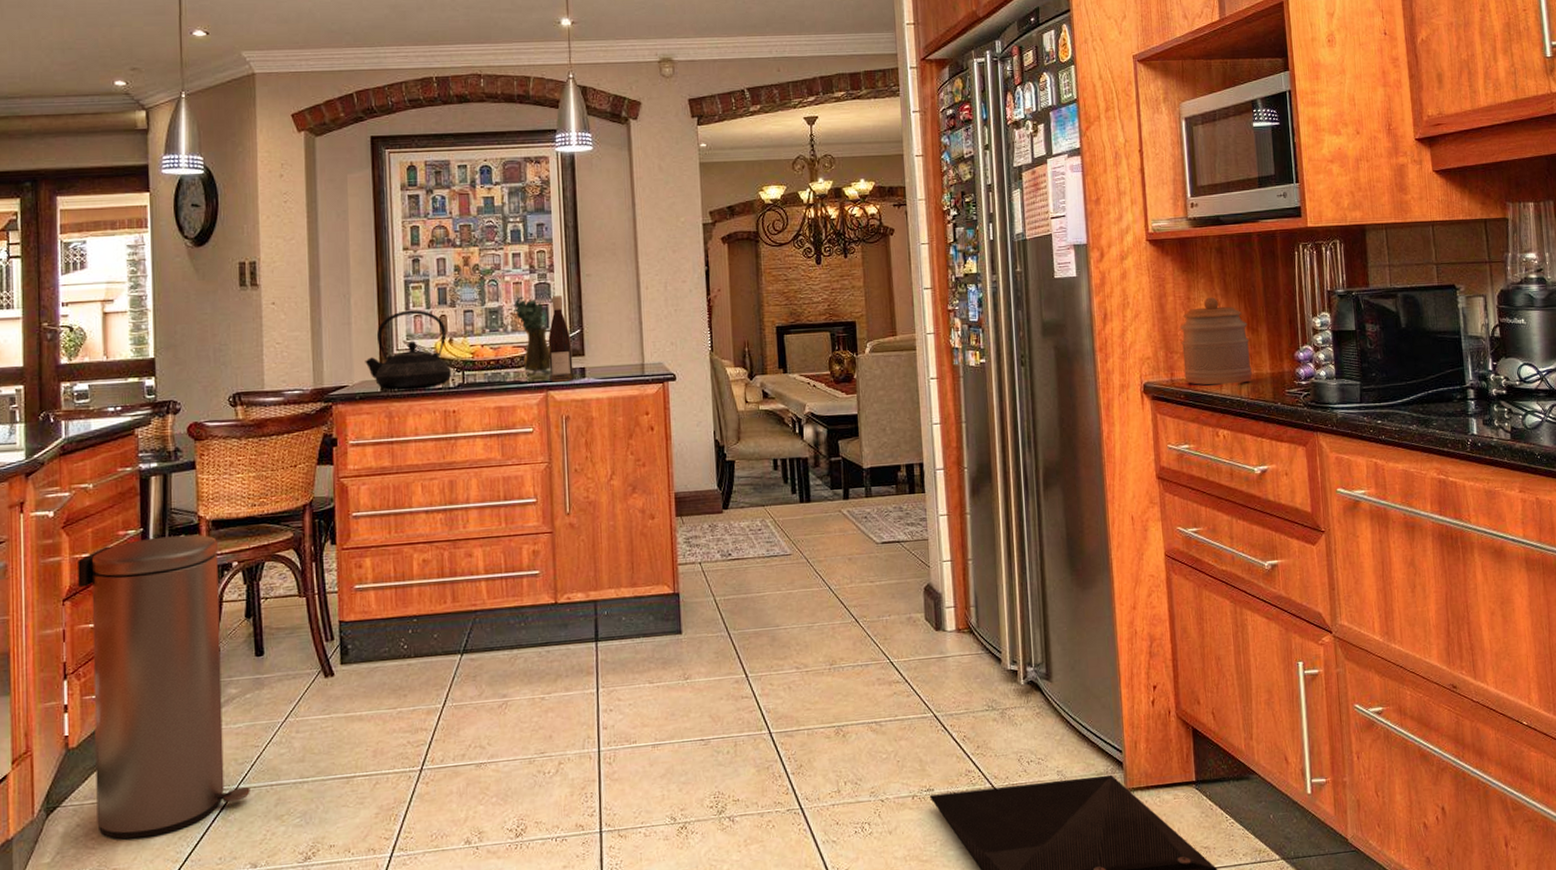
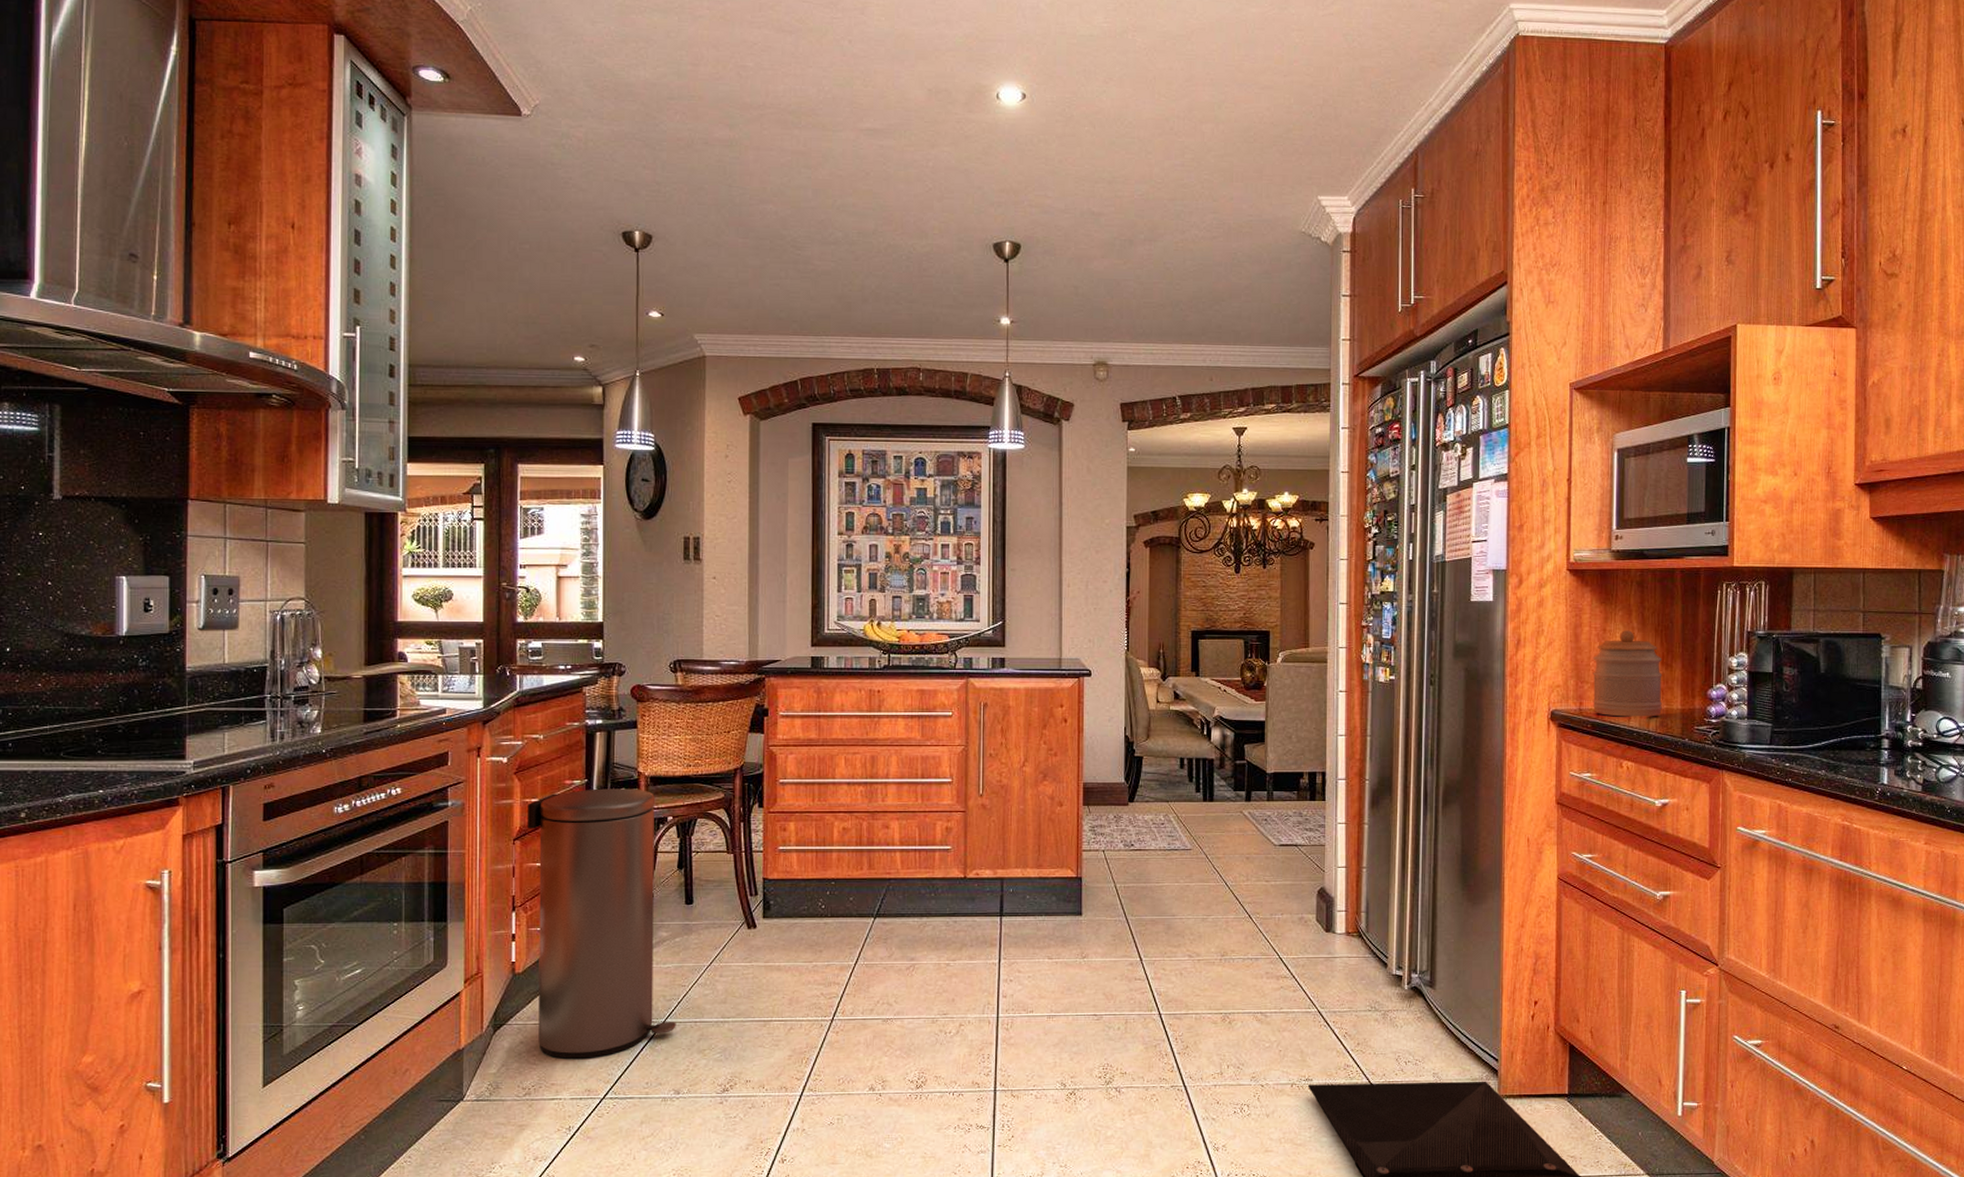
teapot: present [365,310,452,392] -> none [797,592,879,669]
vase: present [514,295,551,382] -> none [940,585,972,669]
bottle: present [548,296,574,382] -> none [971,588,994,670]

